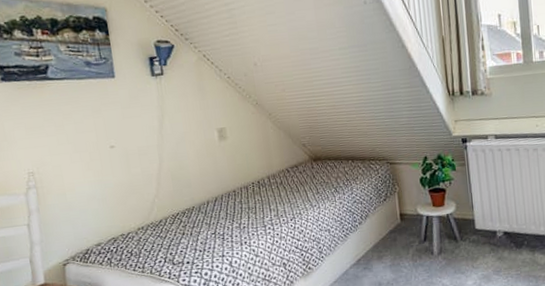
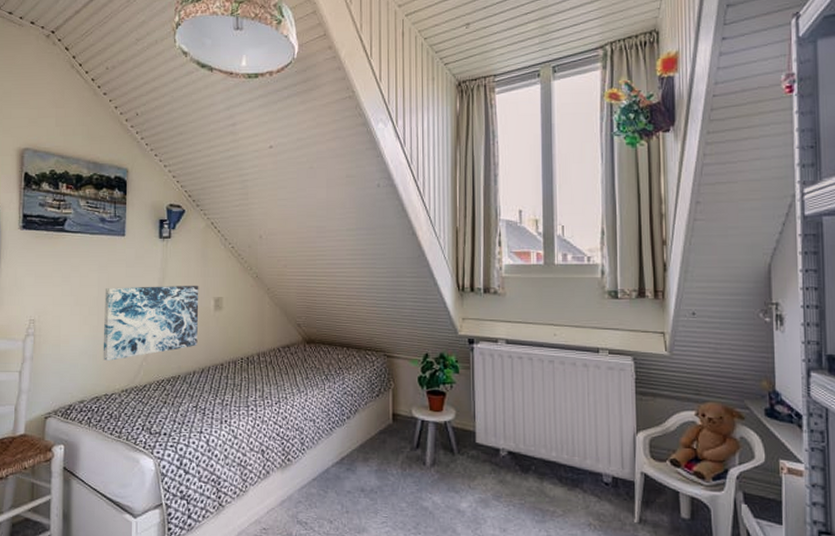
wall art: none [103,118,207,203] -> present [103,285,199,361]

